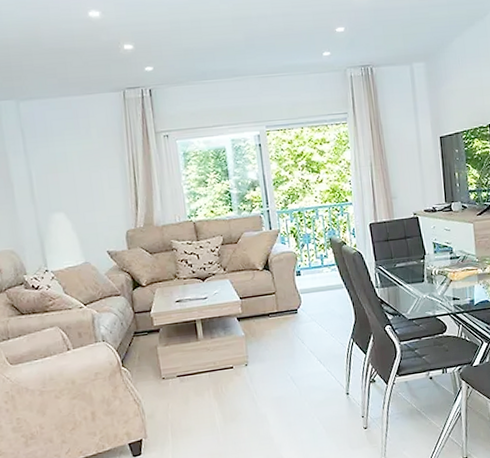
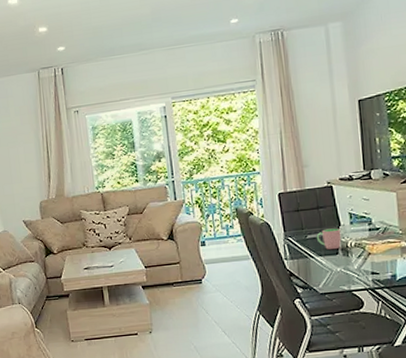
cup: none [404,257,427,278] -> present [316,228,342,250]

